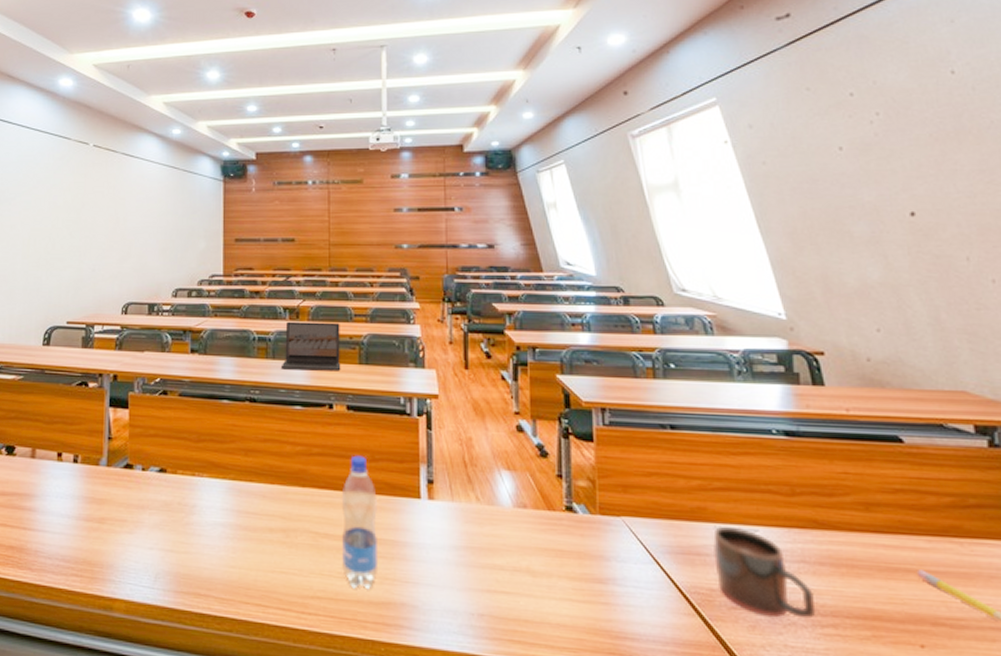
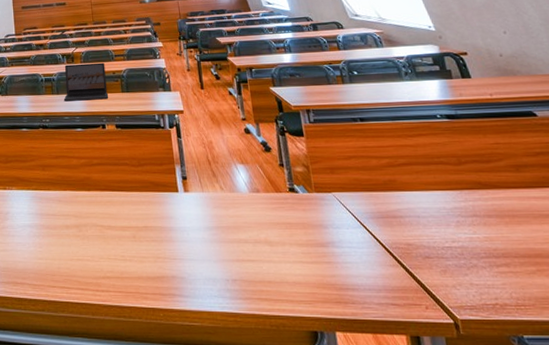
bottle: present [341,455,379,590] -> none [118,162,152,268]
mug: present [712,525,816,619] -> none [403,193,491,263]

